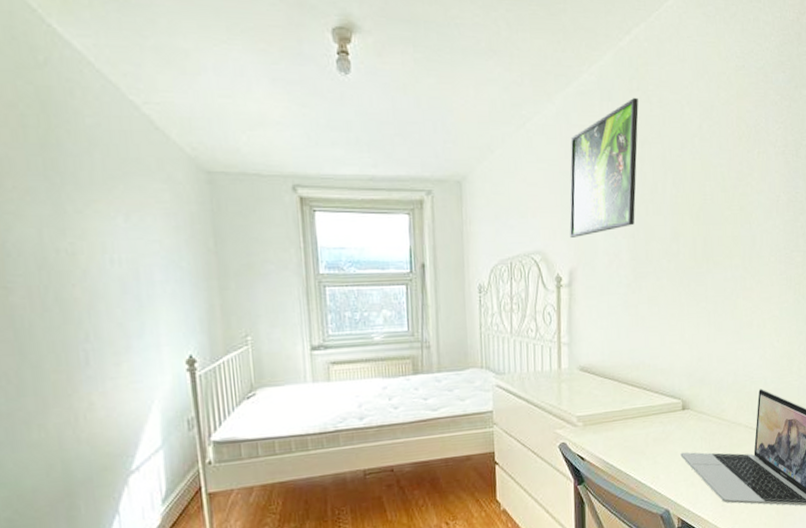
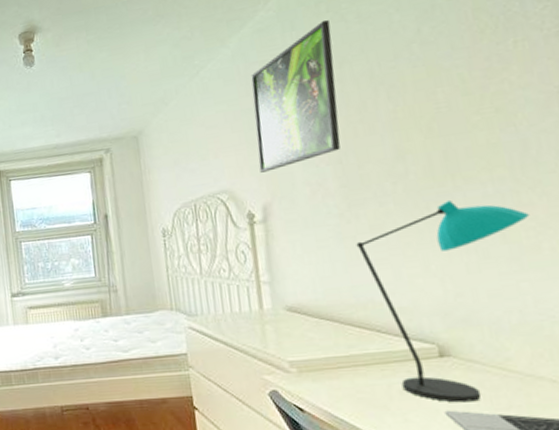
desk lamp: none [637,279,749,446] -> present [356,199,530,403]

